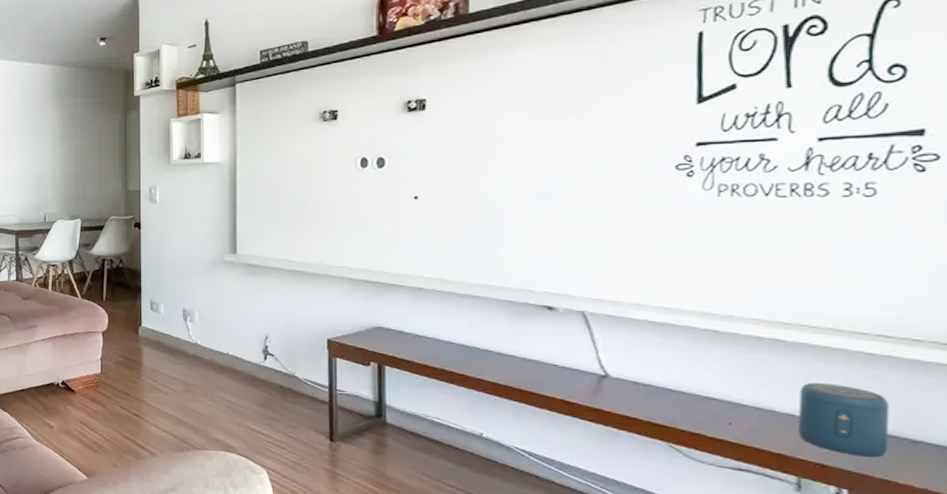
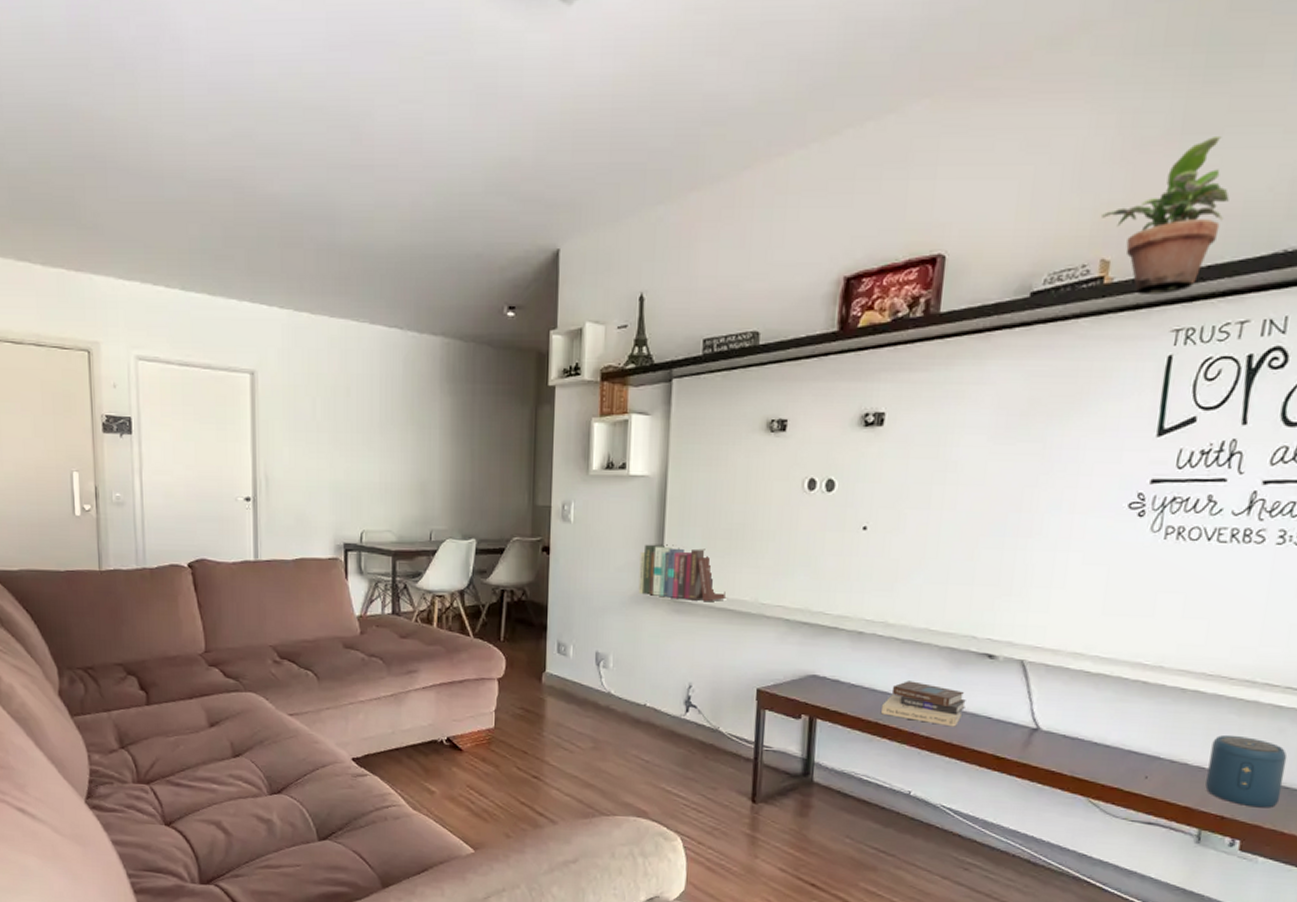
books: none [217,218,293,265] -> present [638,544,726,602]
books: none [447,331,529,374] -> present [881,681,966,727]

